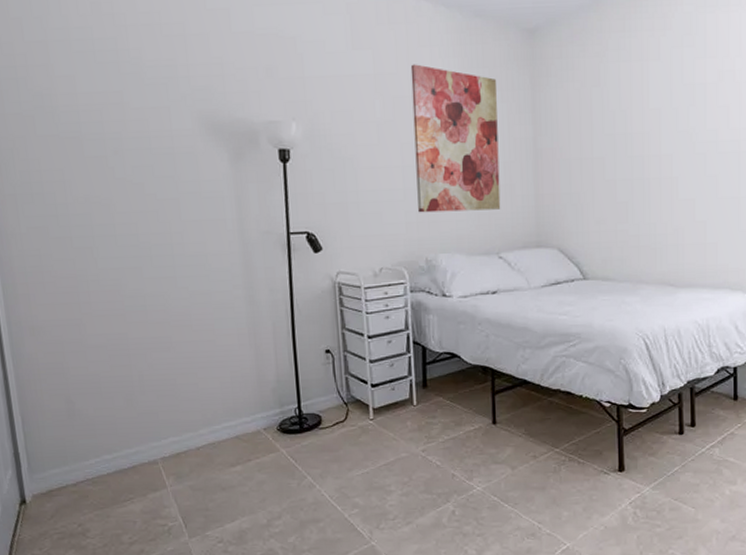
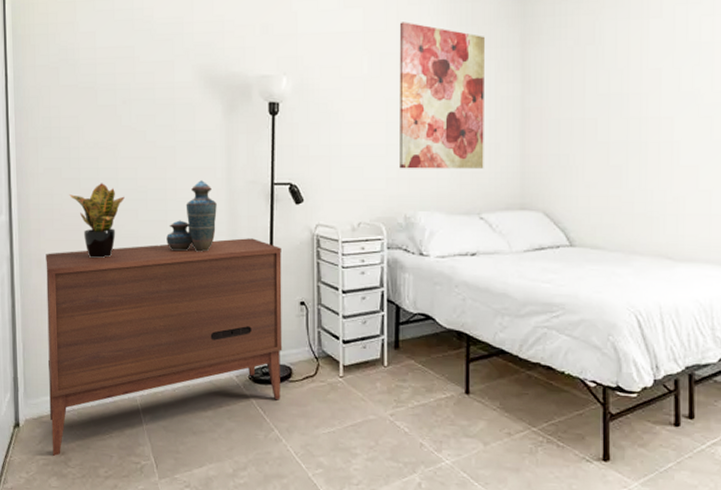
dresser: none [39,290,312,529] -> present [46,238,283,456]
potted plant: none [60,241,126,322] -> present [69,183,125,259]
decorative jar: none [177,233,231,308] -> present [166,180,217,252]

